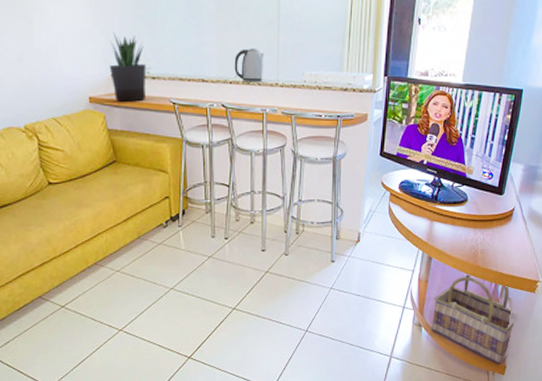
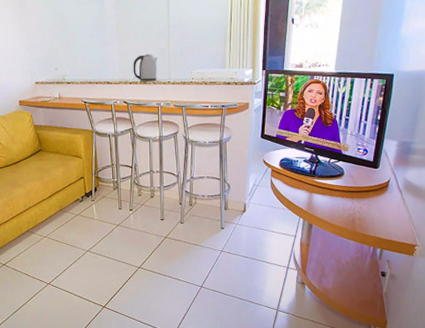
planter: present [109,32,147,102] -> none [33,49,63,103]
basket: present [432,273,514,365] -> none [314,238,393,320]

